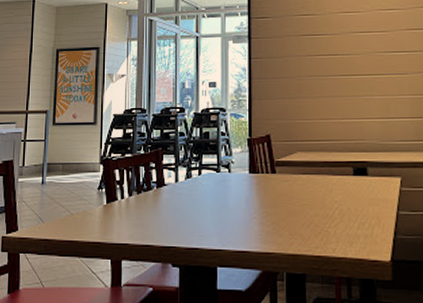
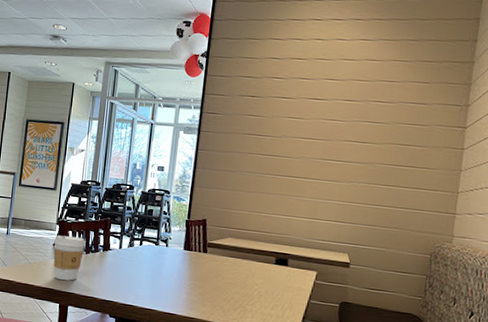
coffee cup: none [98,175,136,230] -> present [53,235,86,281]

